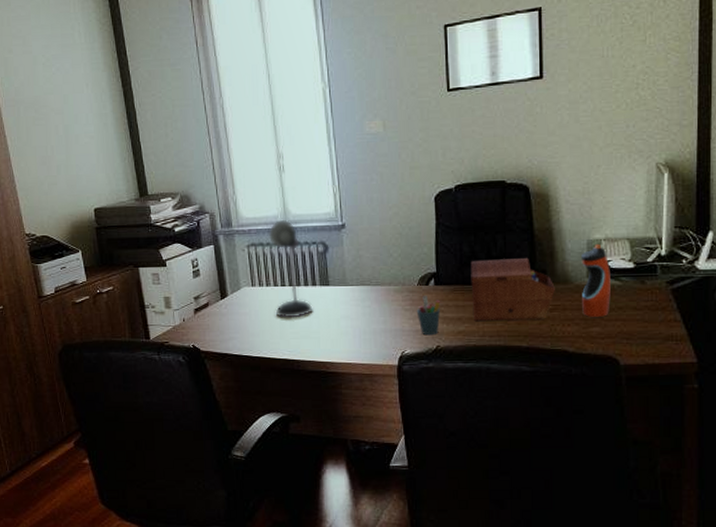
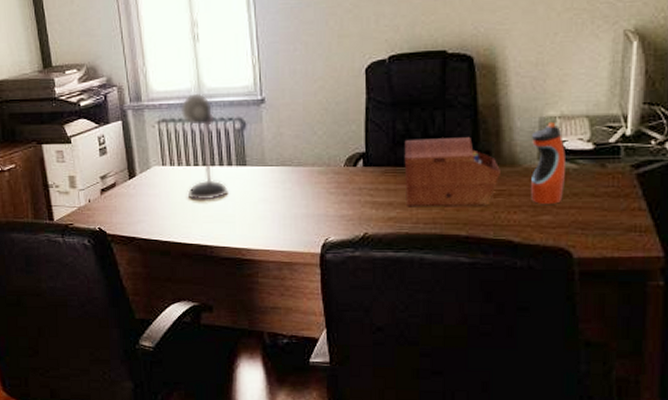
pen holder: present [416,295,441,336] -> none [342,177,370,222]

